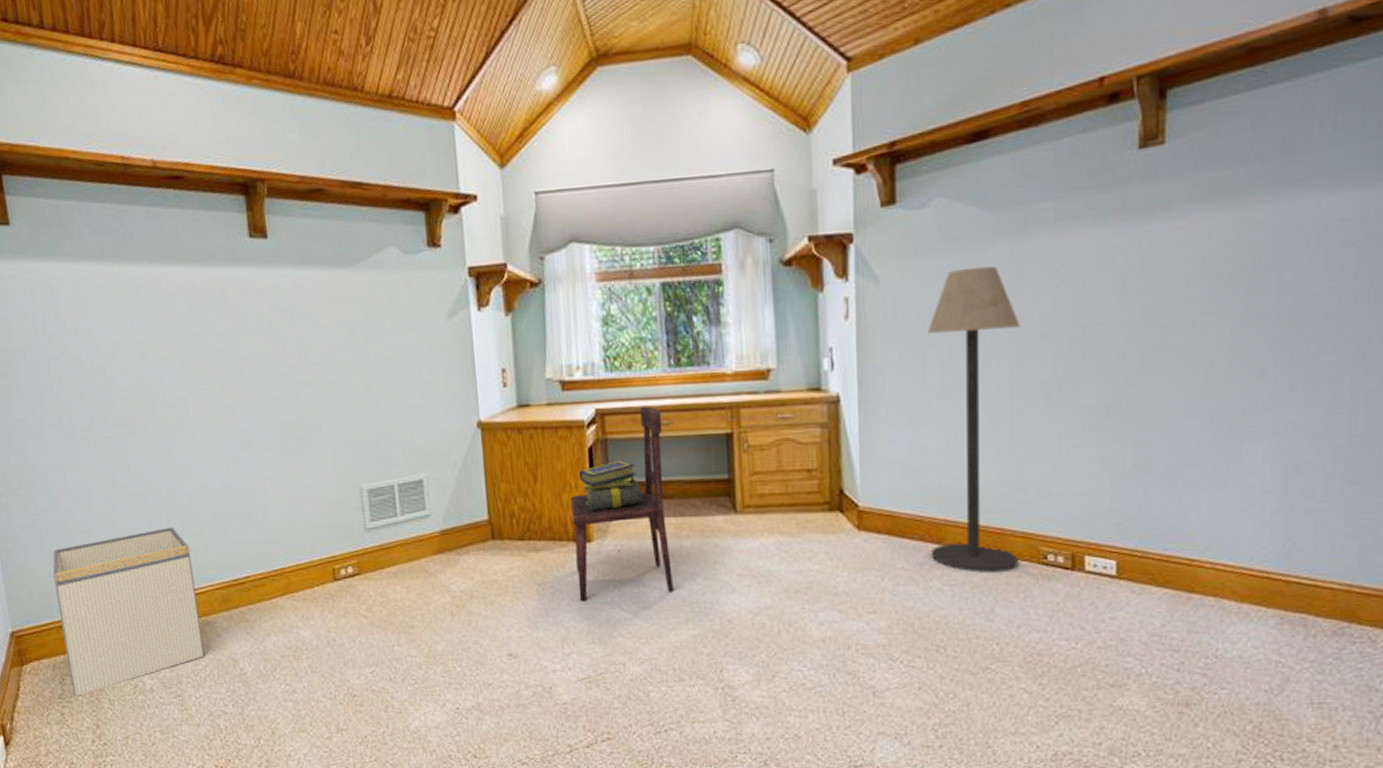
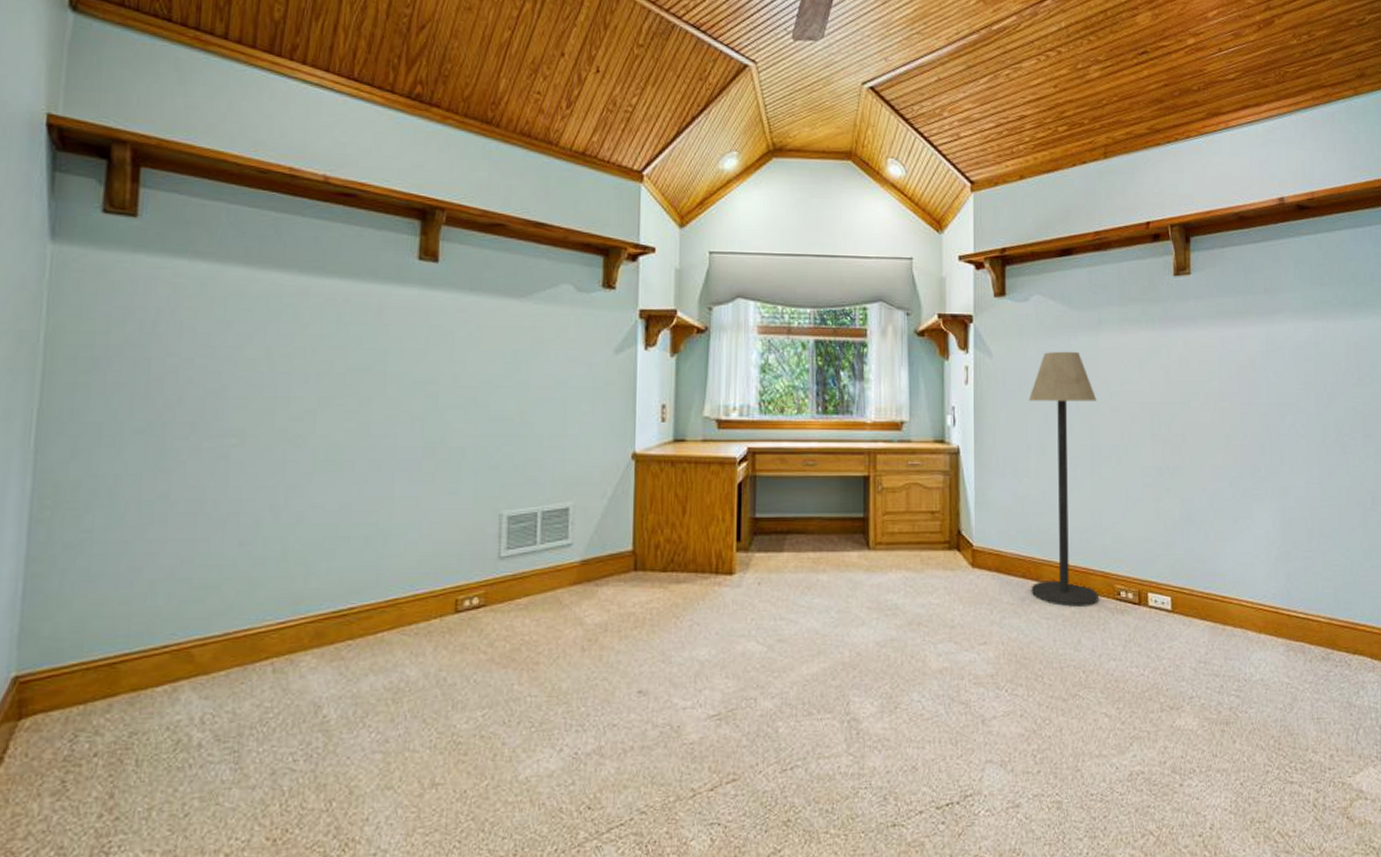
storage bin: present [53,526,205,696] -> none [86,550,286,758]
dining chair: present [571,406,675,603] -> none [716,447,809,636]
stack of books: present [578,461,643,512] -> none [726,497,785,545]

